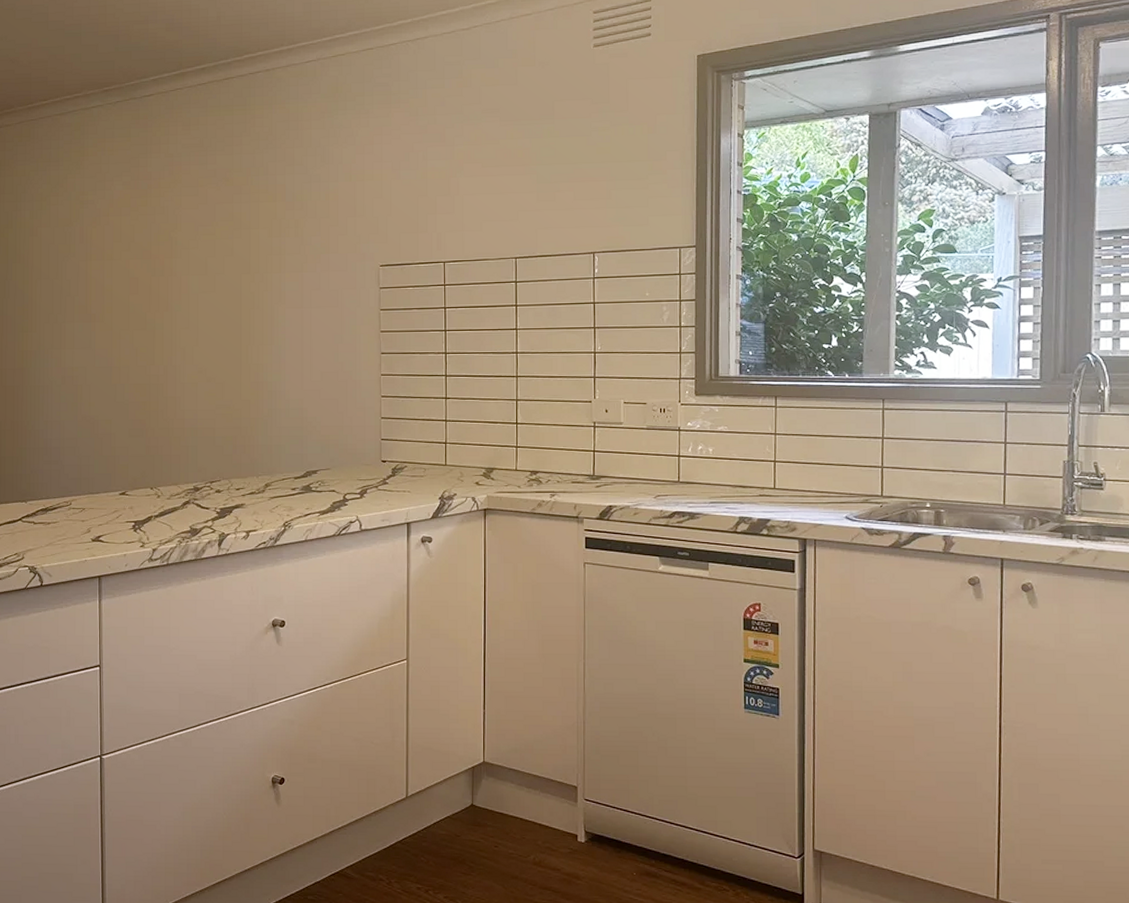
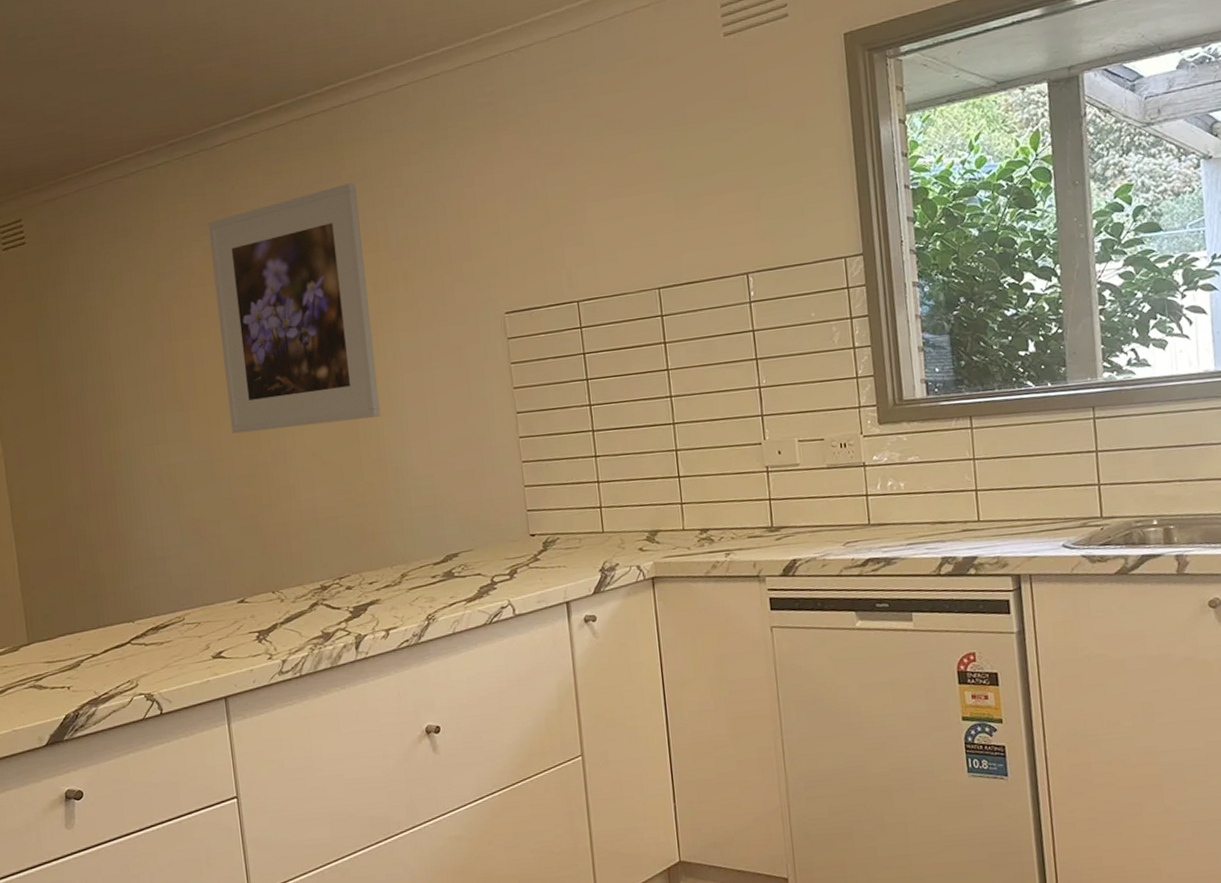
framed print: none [130,140,263,347] -> present [208,183,381,434]

